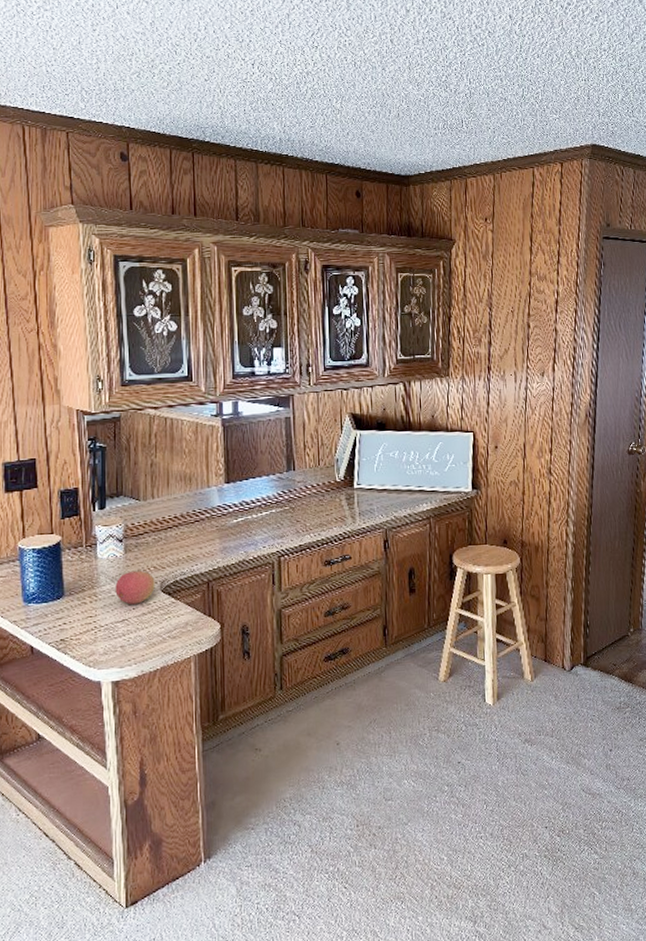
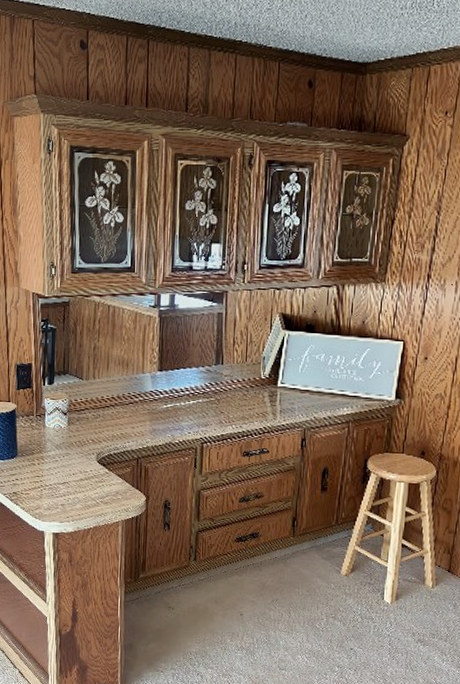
fruit: present [115,571,155,605] -> none [59,442,92,471]

